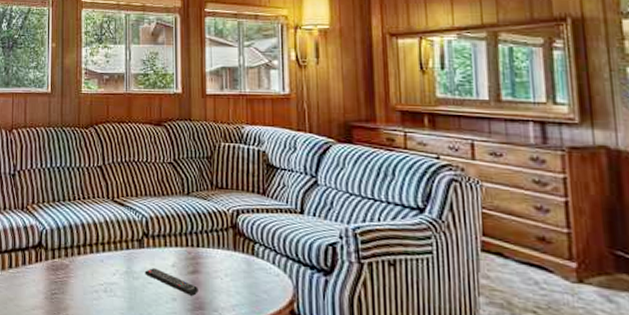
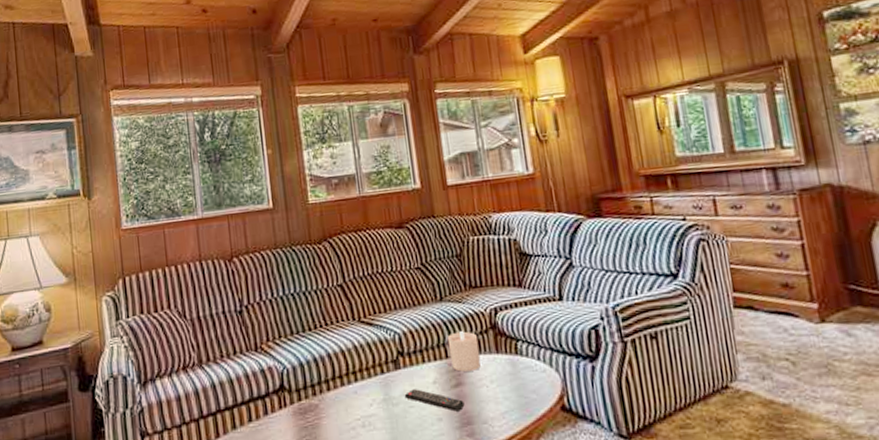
candle: none [189,224,218,263] -> present [447,330,481,372]

